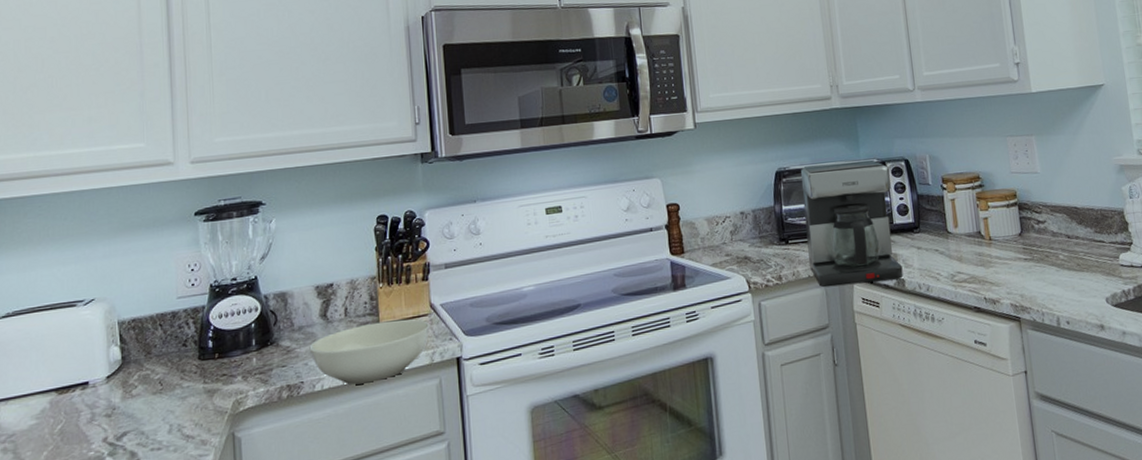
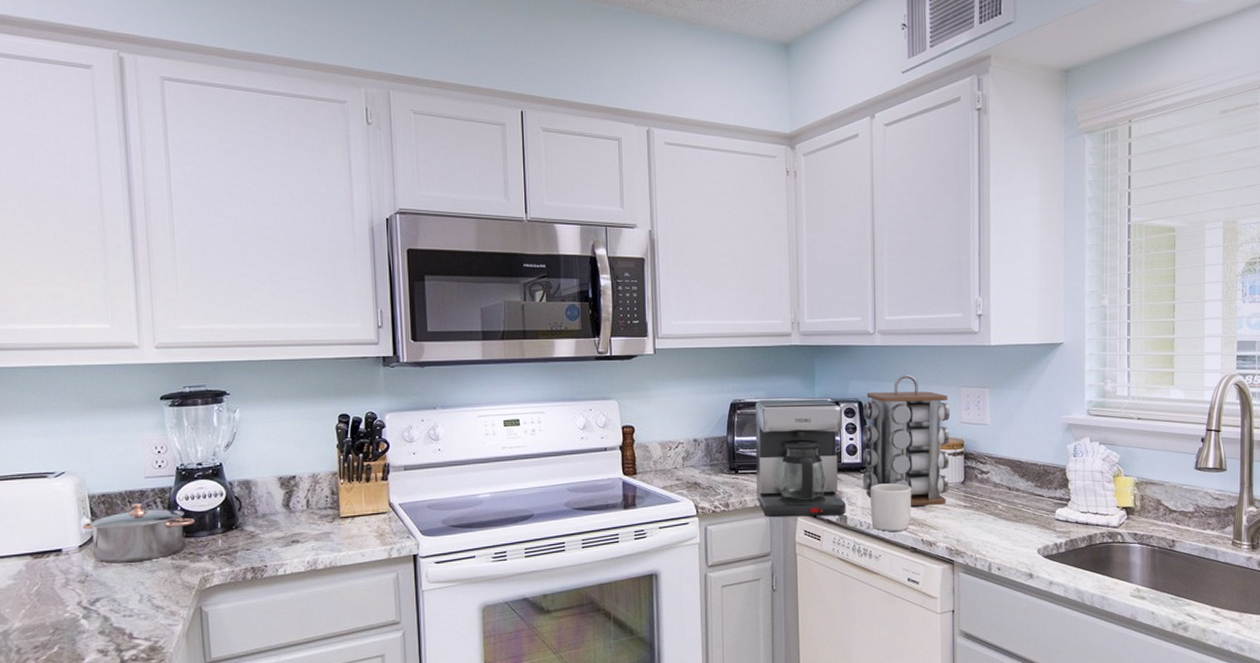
cooking pot: none [110,326,229,393] -> present [81,503,196,564]
bowl: present [309,319,430,385] -> none [272,515,389,572]
spice rack: none [910,128,1006,265] -> present [862,374,951,508]
mug: none [926,240,971,293] -> present [871,483,912,531]

